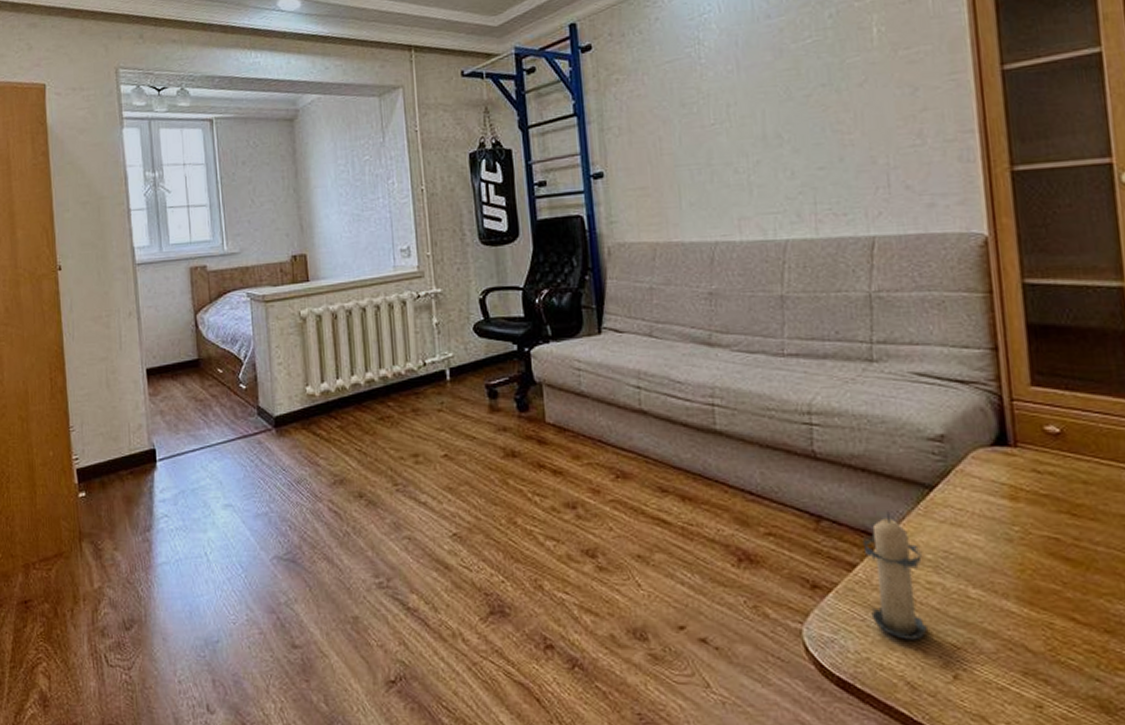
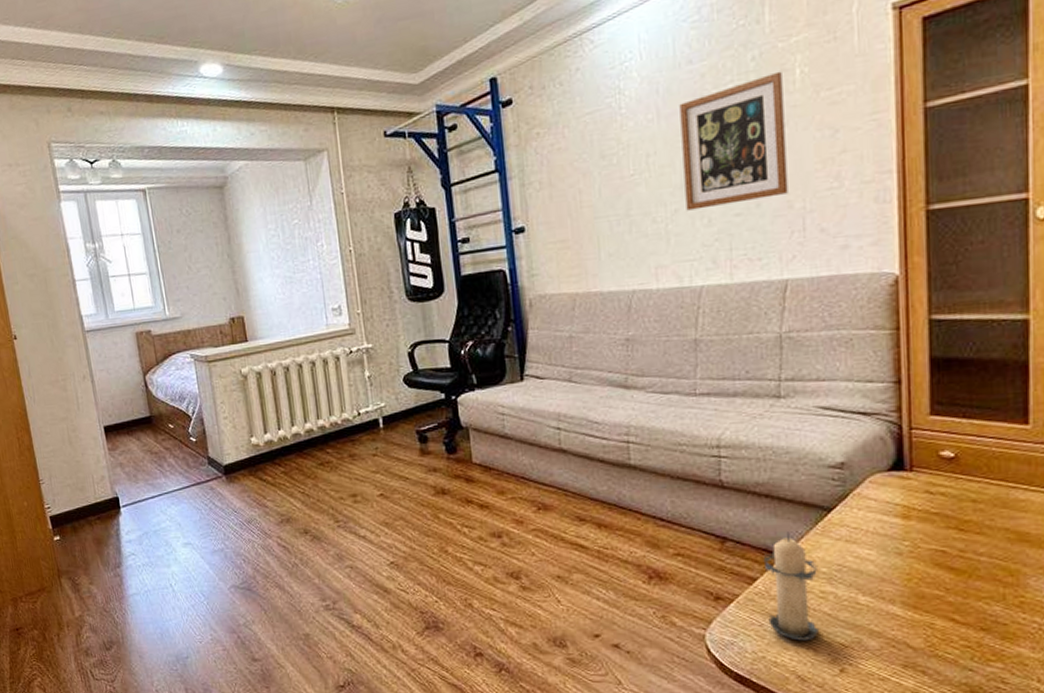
wall art: none [759,29,871,162] -> present [679,71,788,211]

